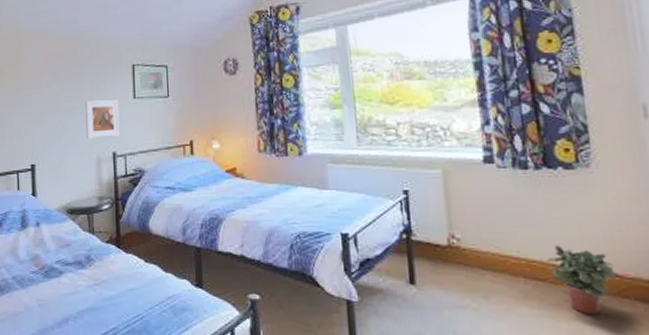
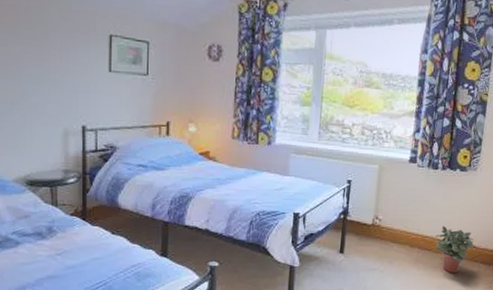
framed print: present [85,99,120,139] -> none [52,67,92,110]

